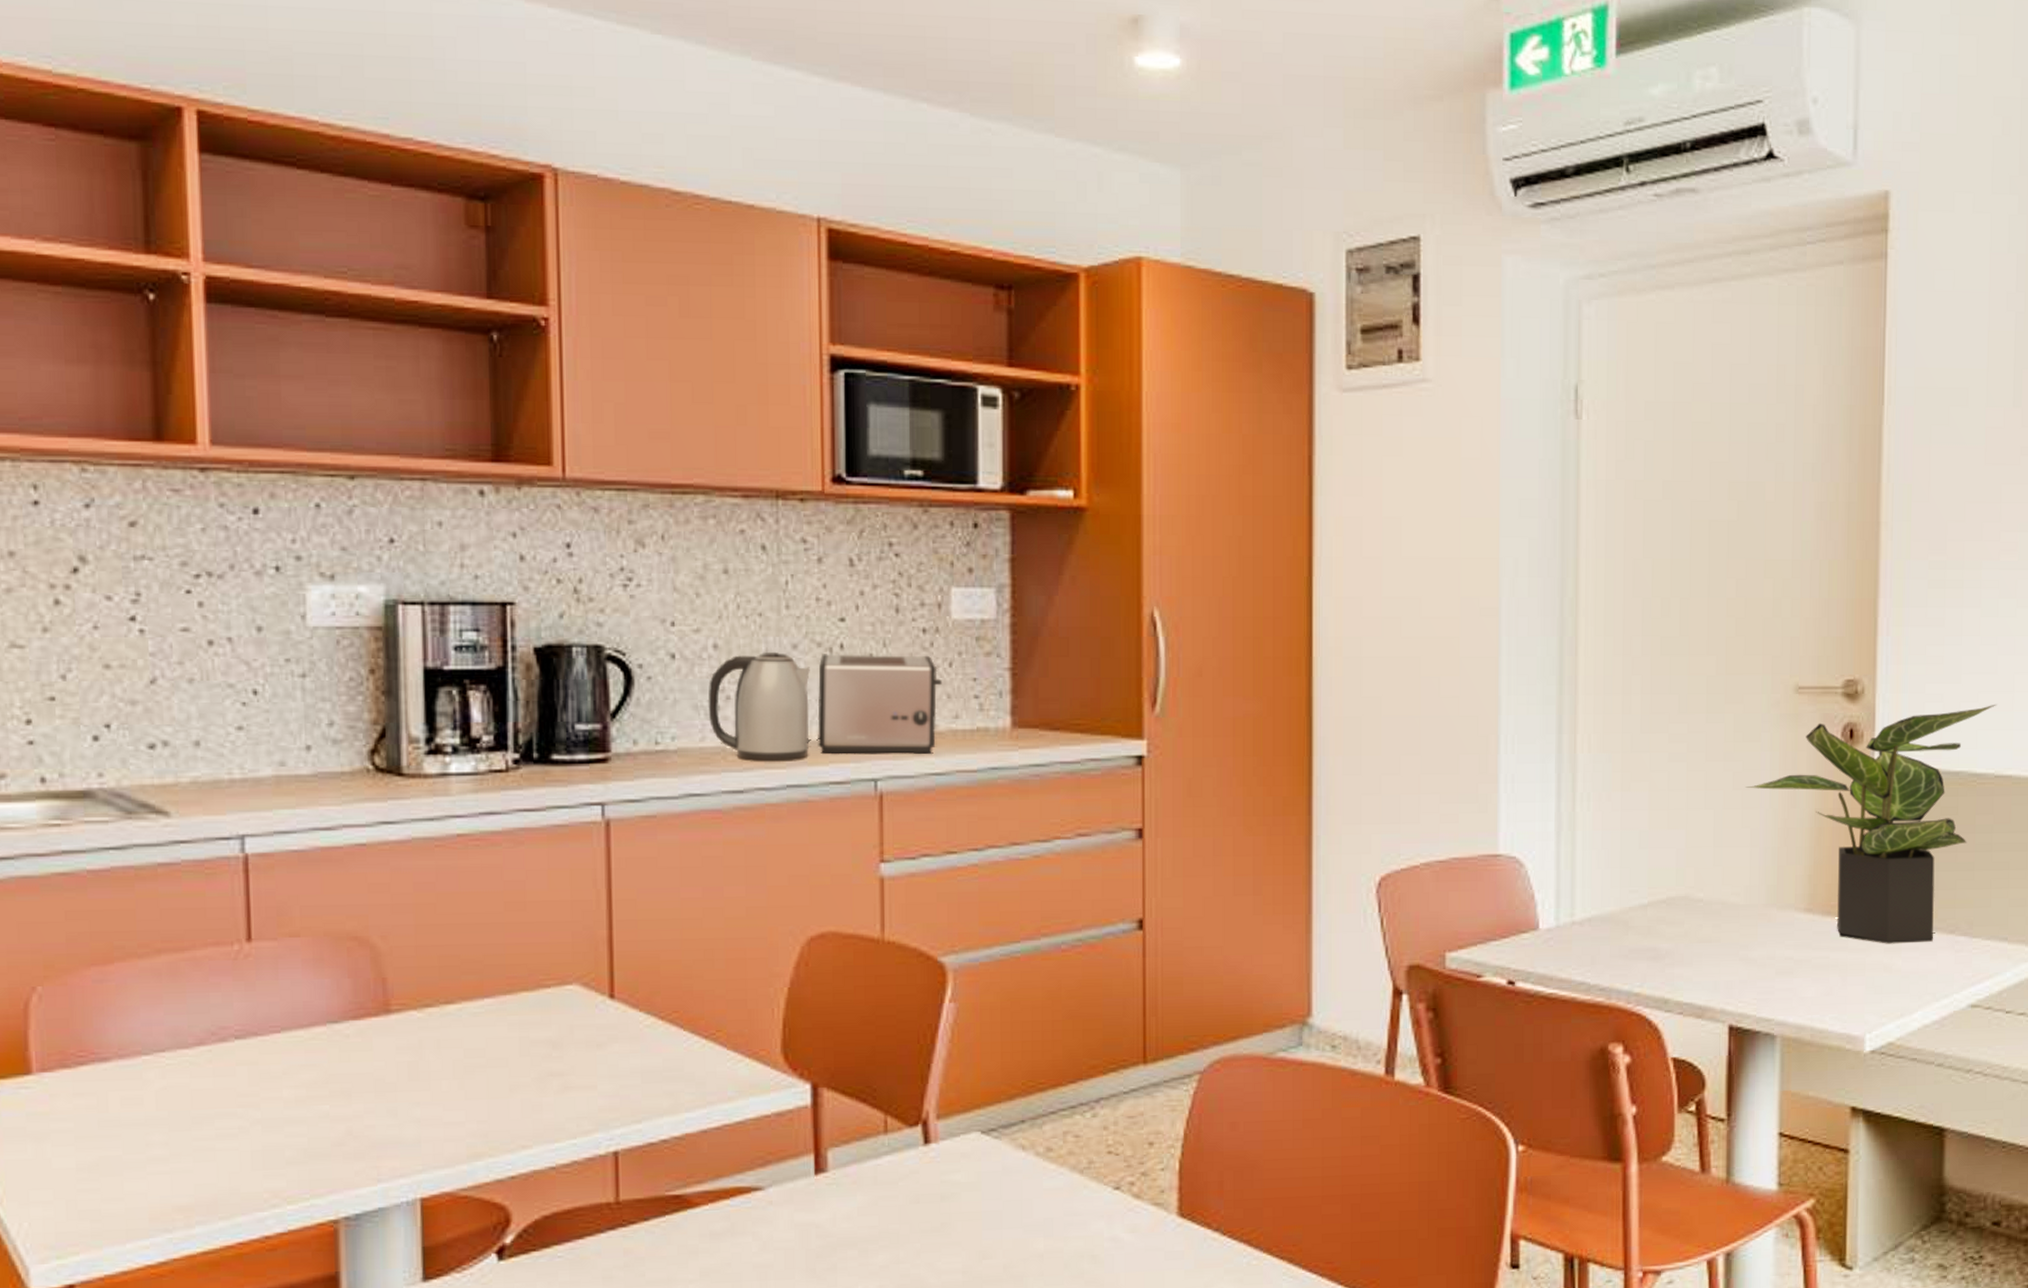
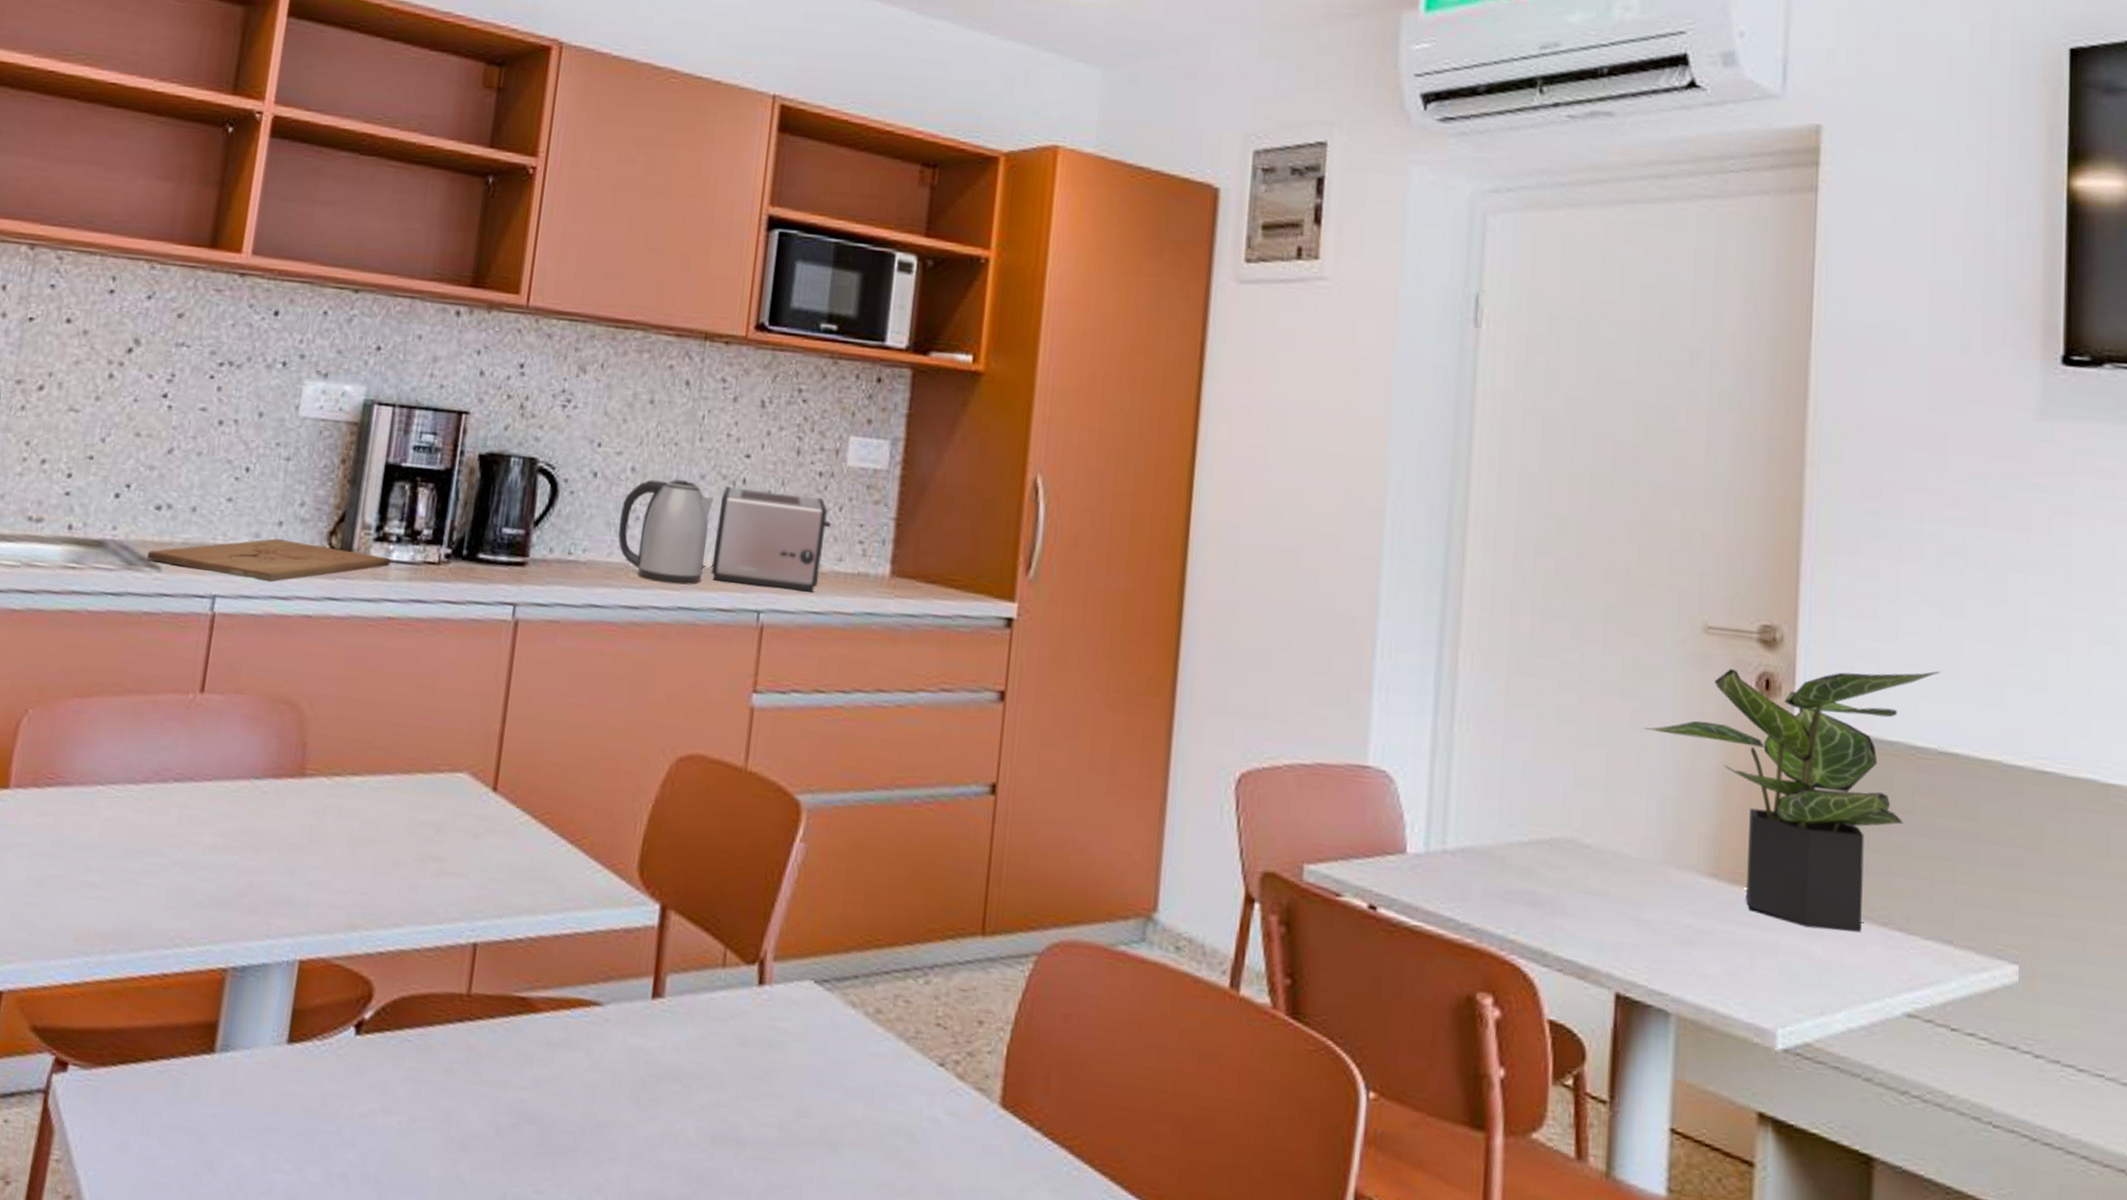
cutting board: none [149,765,450,814] -> present [147,538,391,583]

